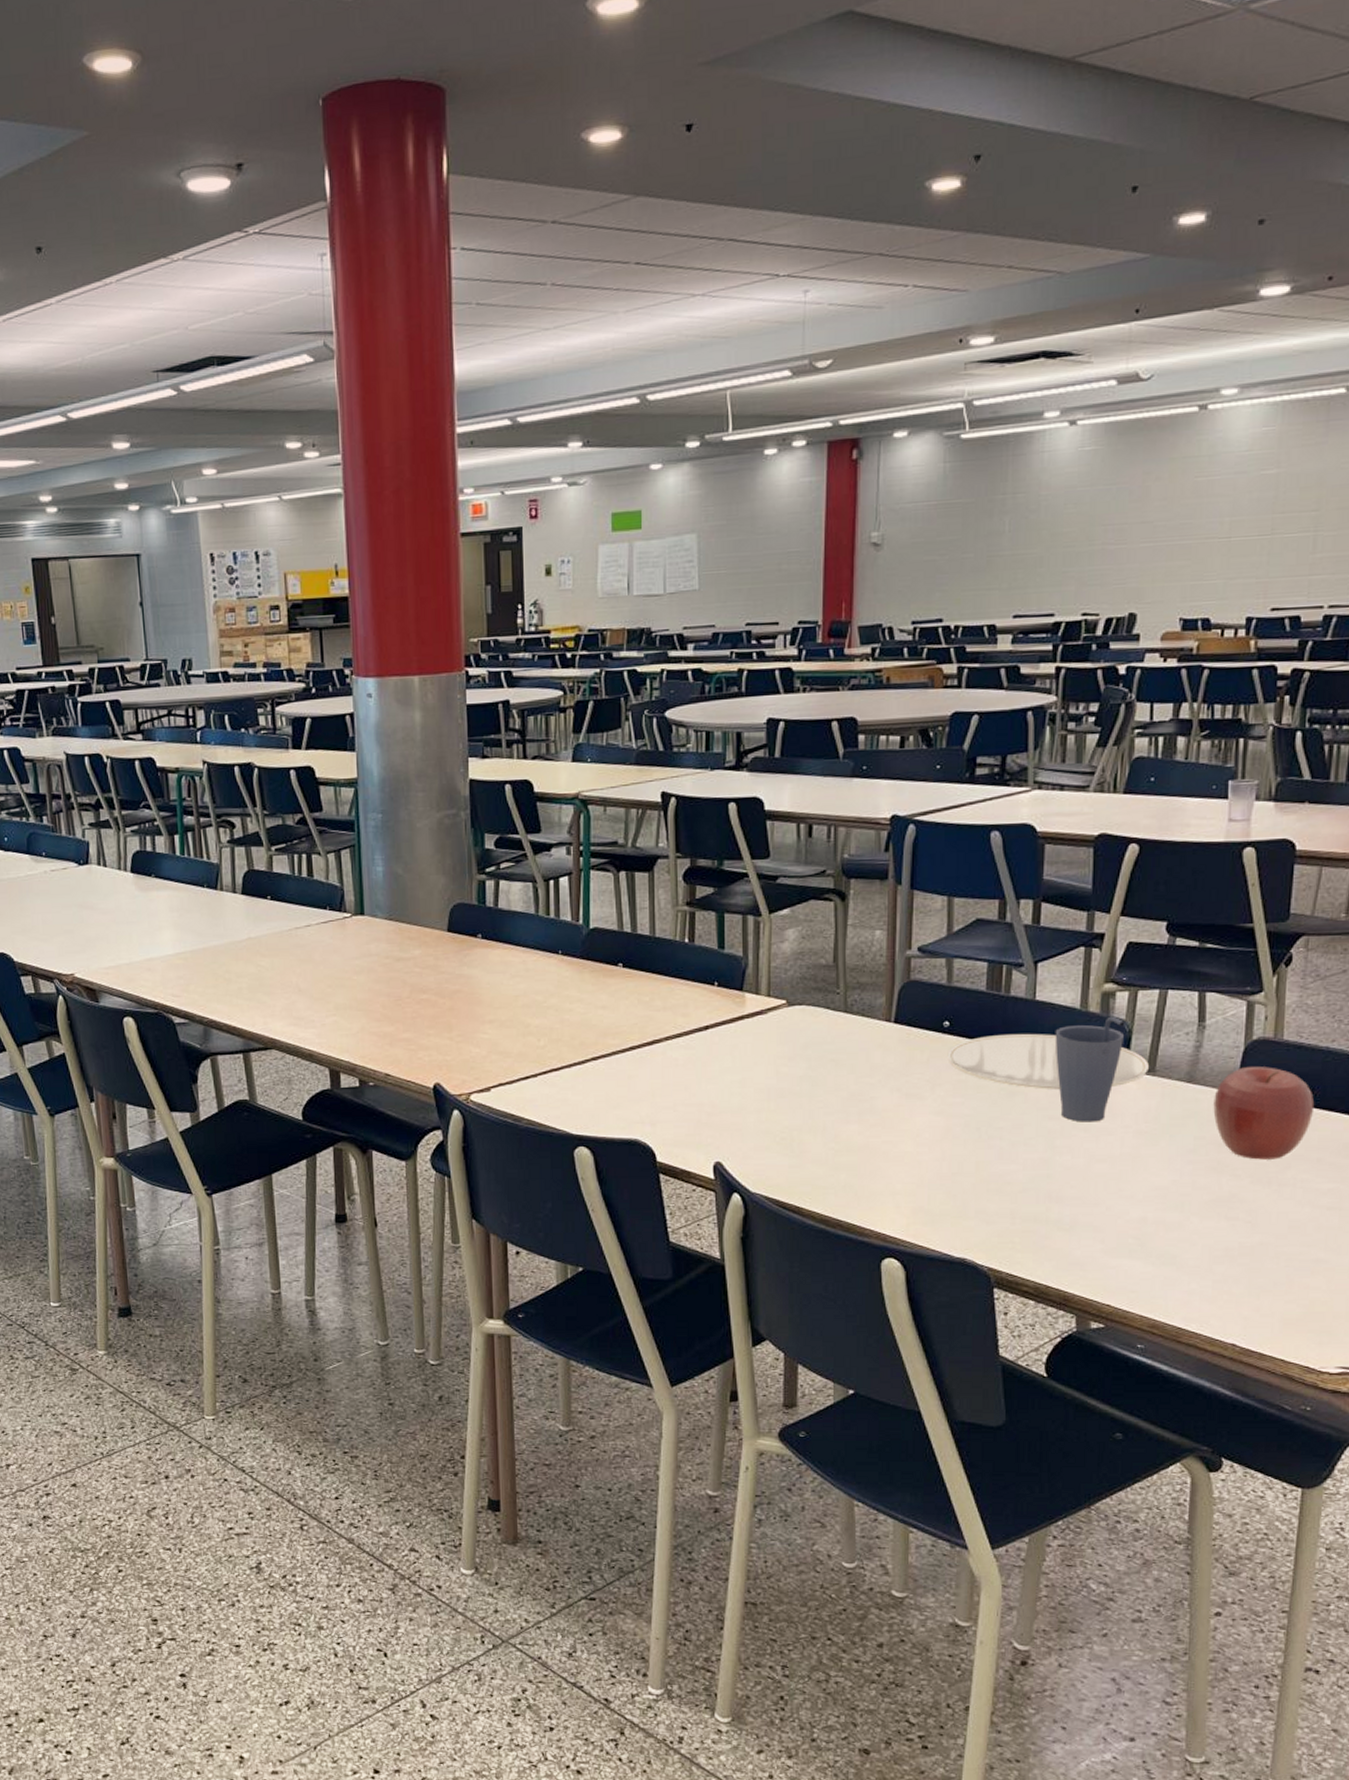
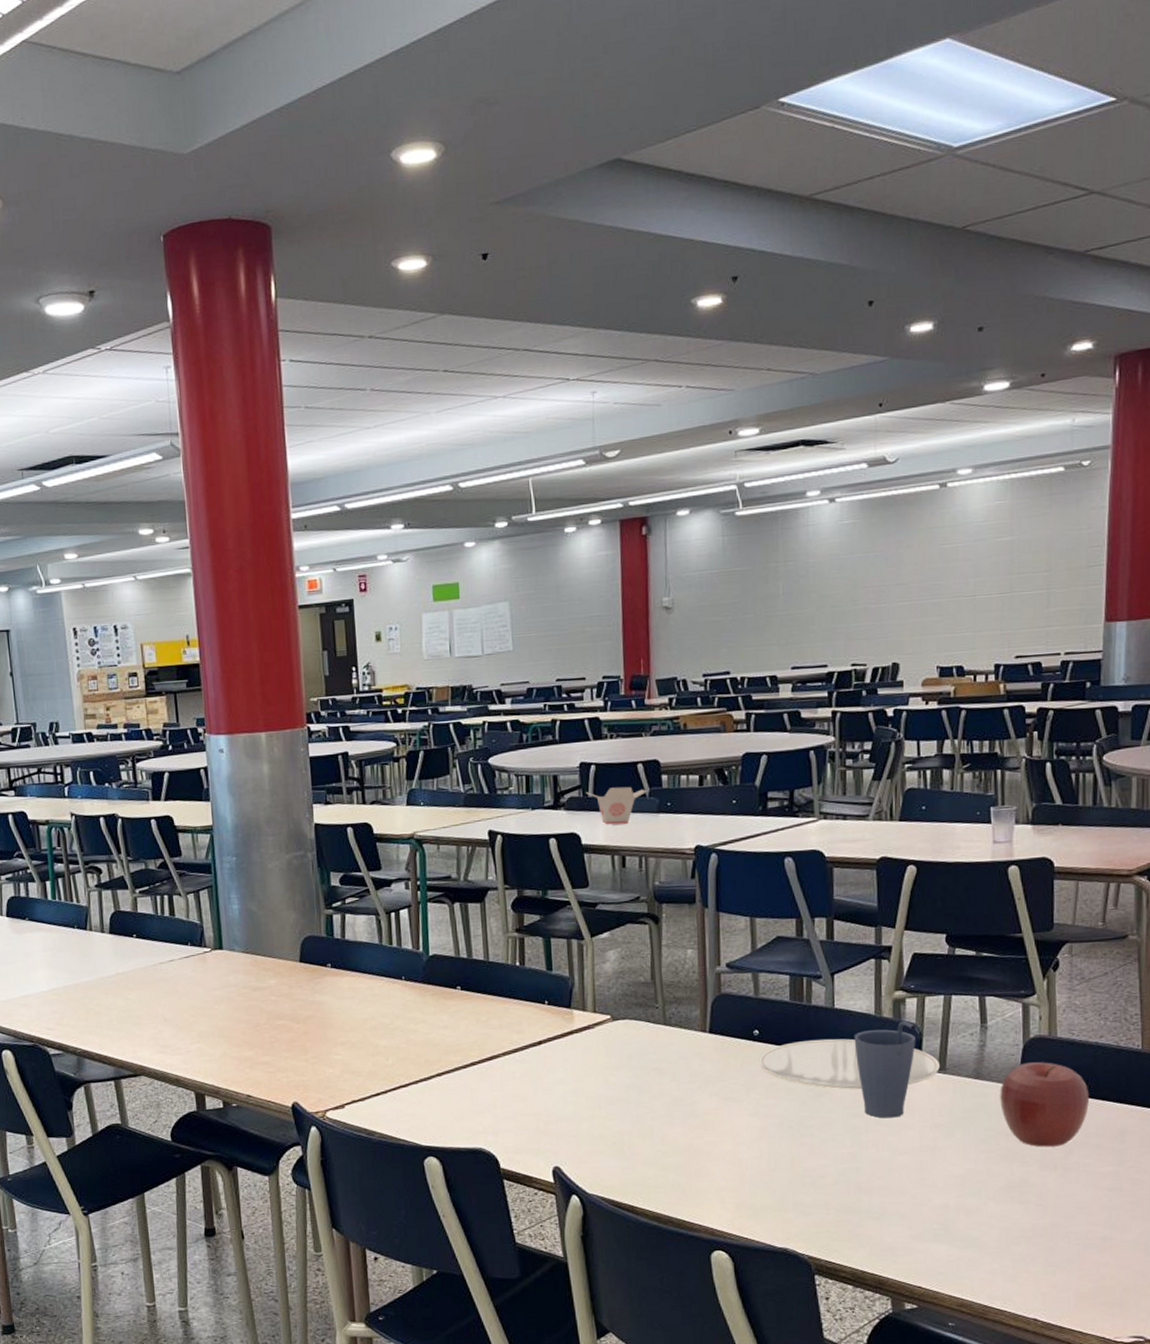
takeout container: none [771,746,840,789] -> present [585,786,647,825]

